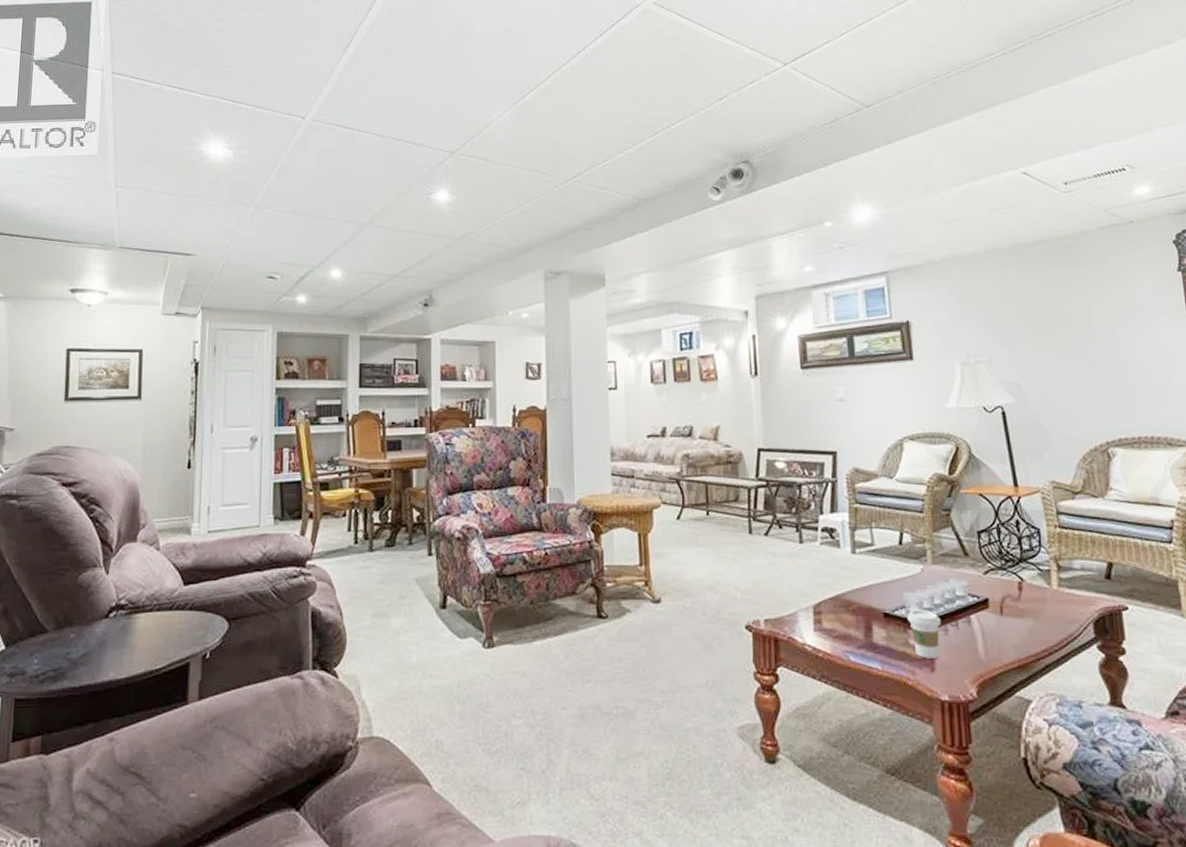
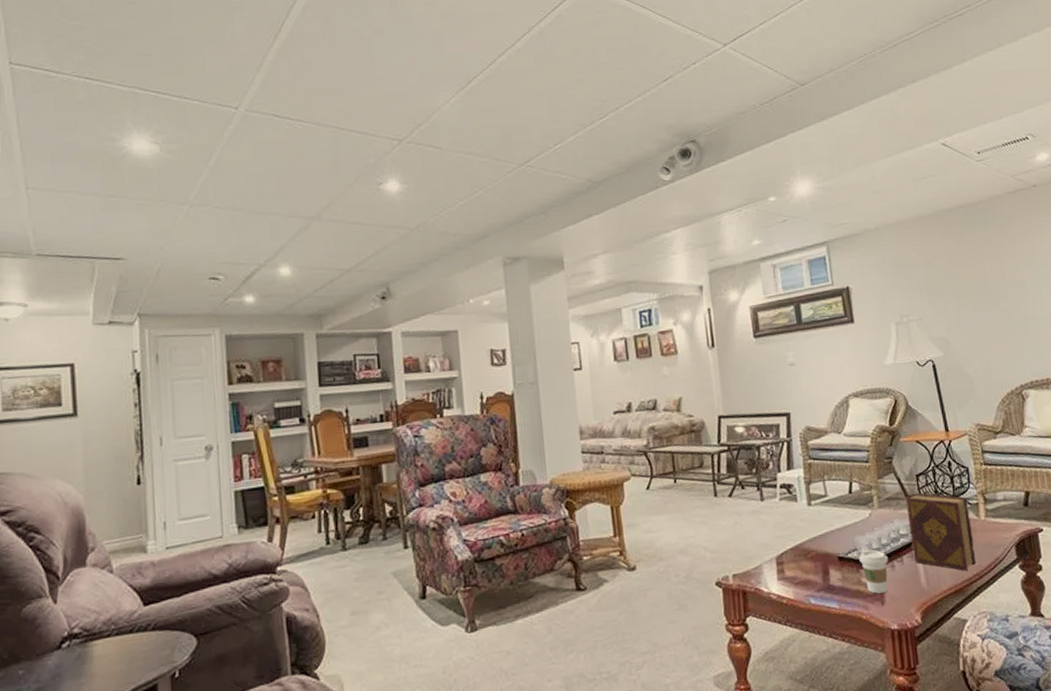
diary: none [964,551,1045,646] -> present [905,493,976,572]

